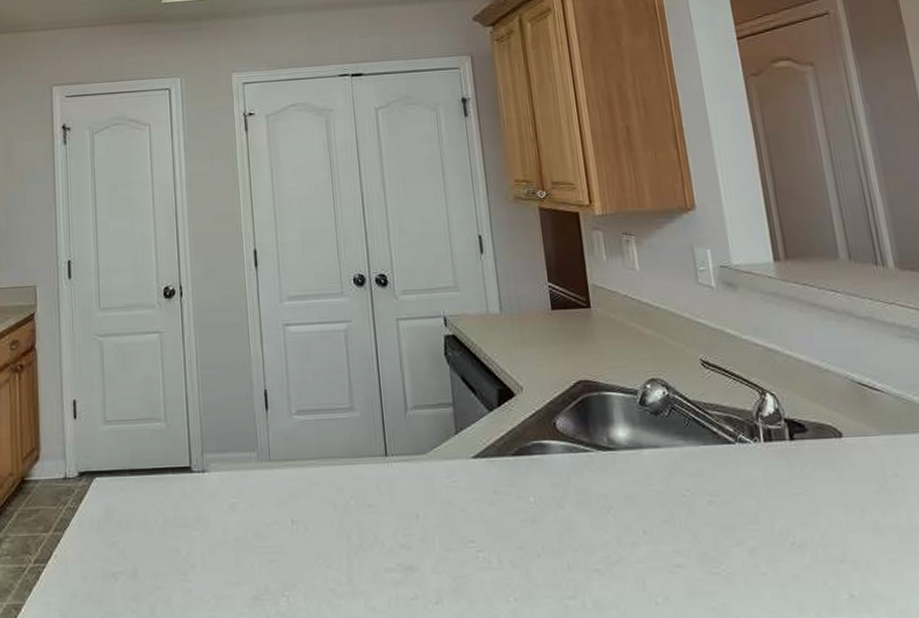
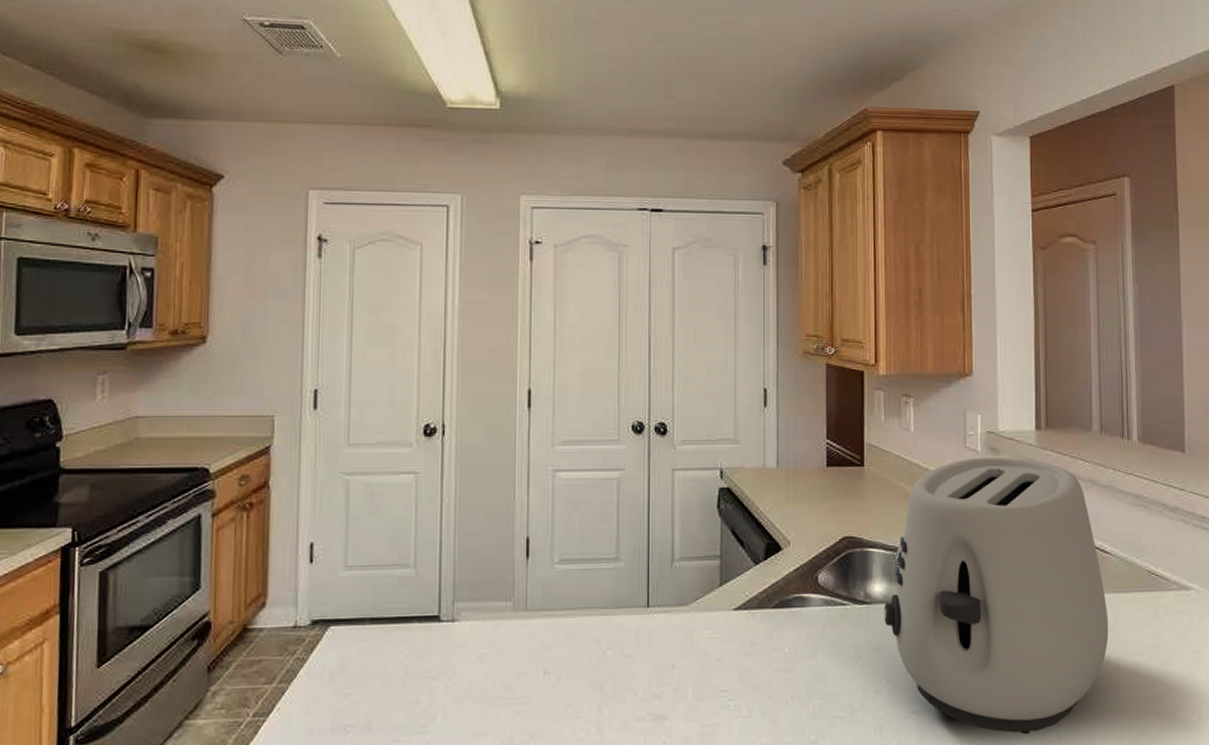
toaster: none [630,292,895,593] -> present [884,457,1109,735]

